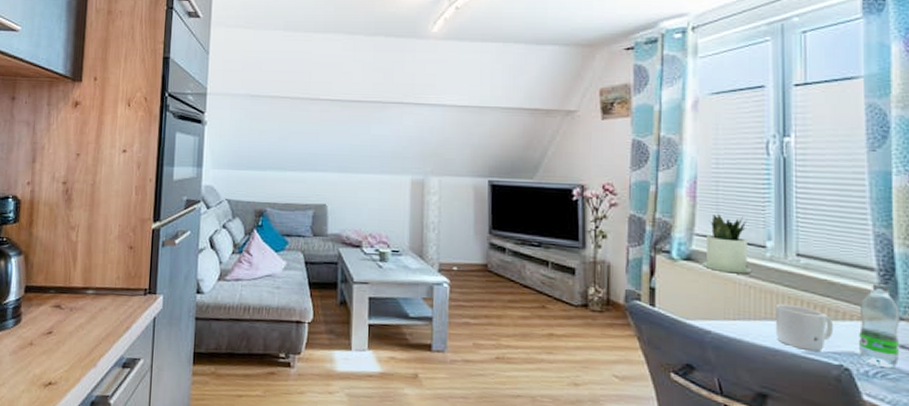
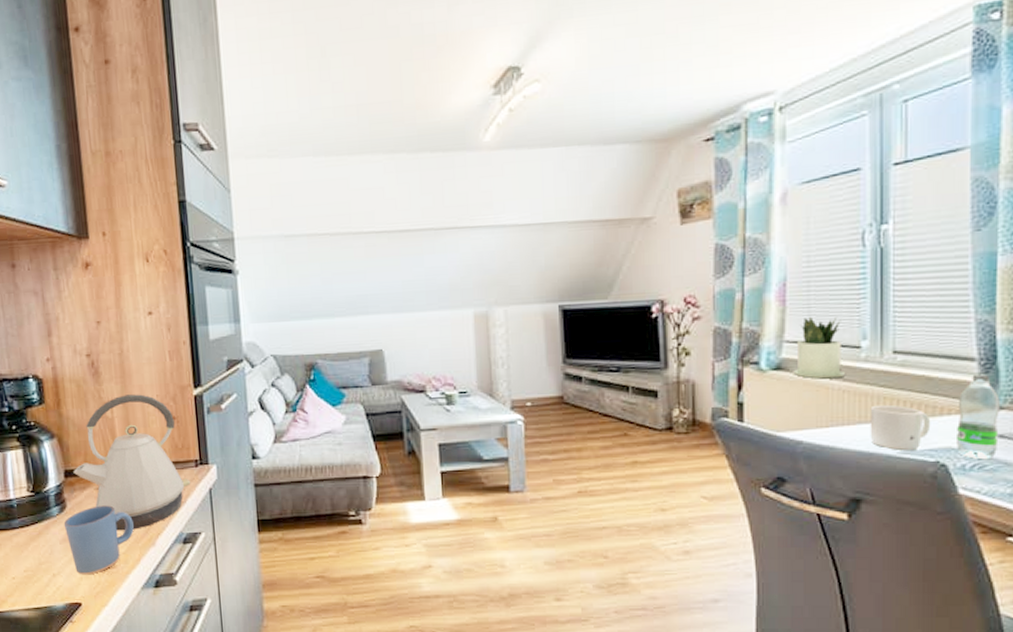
mug: none [16,322,80,389] -> present [63,505,134,575]
kettle: none [33,222,138,350] -> present [73,394,191,531]

